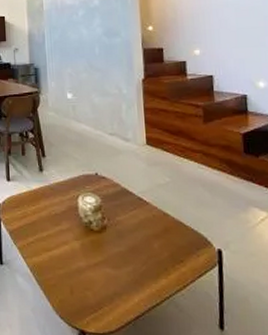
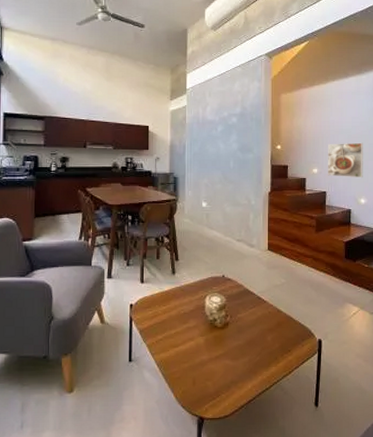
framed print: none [211,15,260,58] -> present [328,142,363,178]

